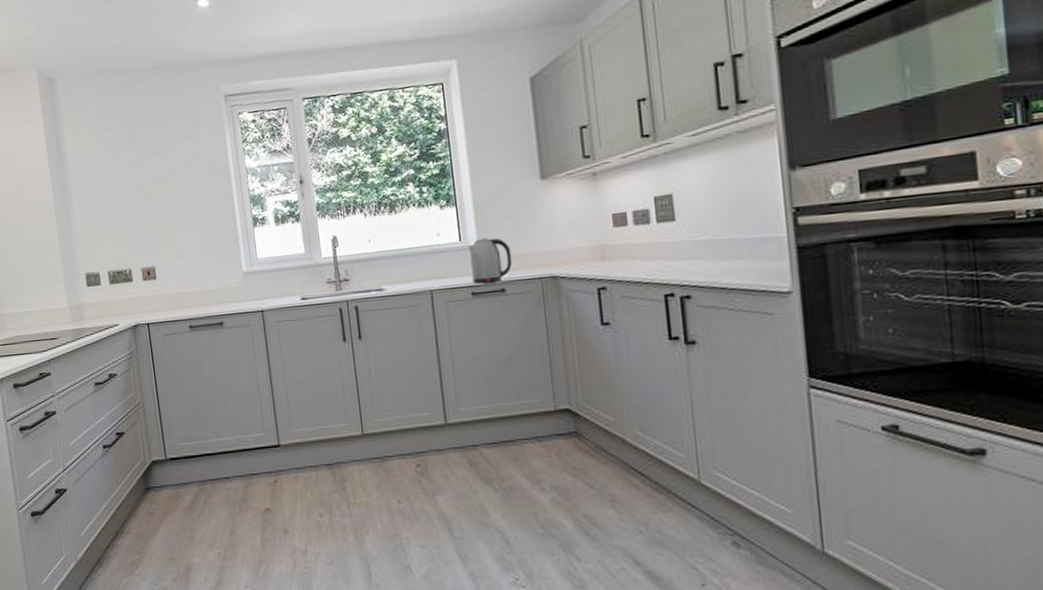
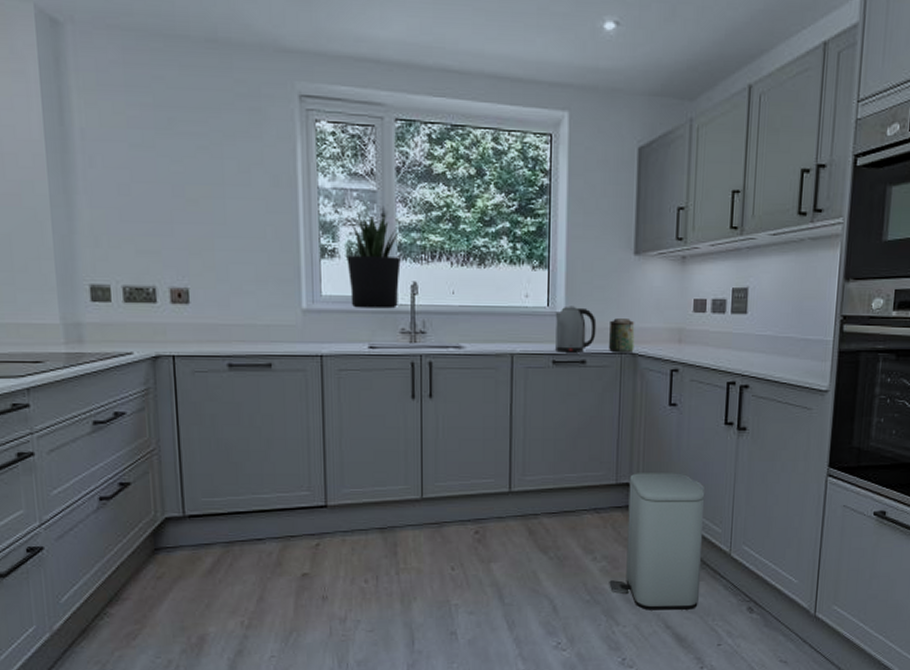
planter: none [274,180,322,266] -> present [346,210,401,309]
canister: none [525,242,555,277] -> present [608,319,635,353]
pedal bin: none [562,395,670,545] -> present [609,473,705,610]

